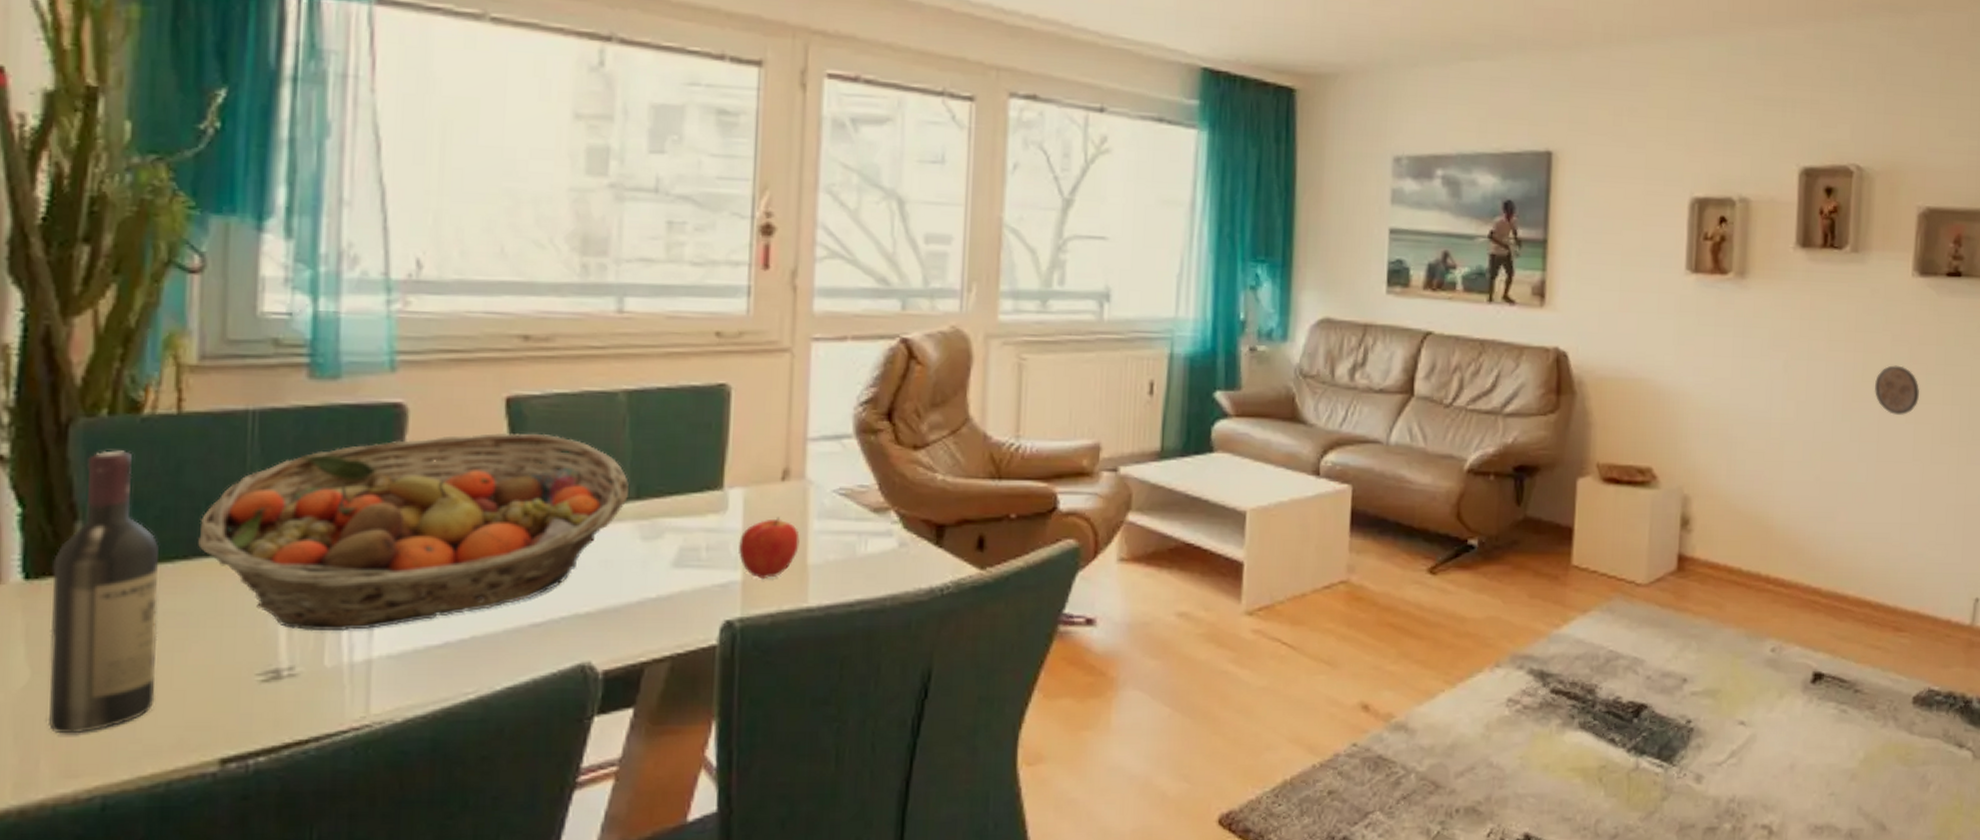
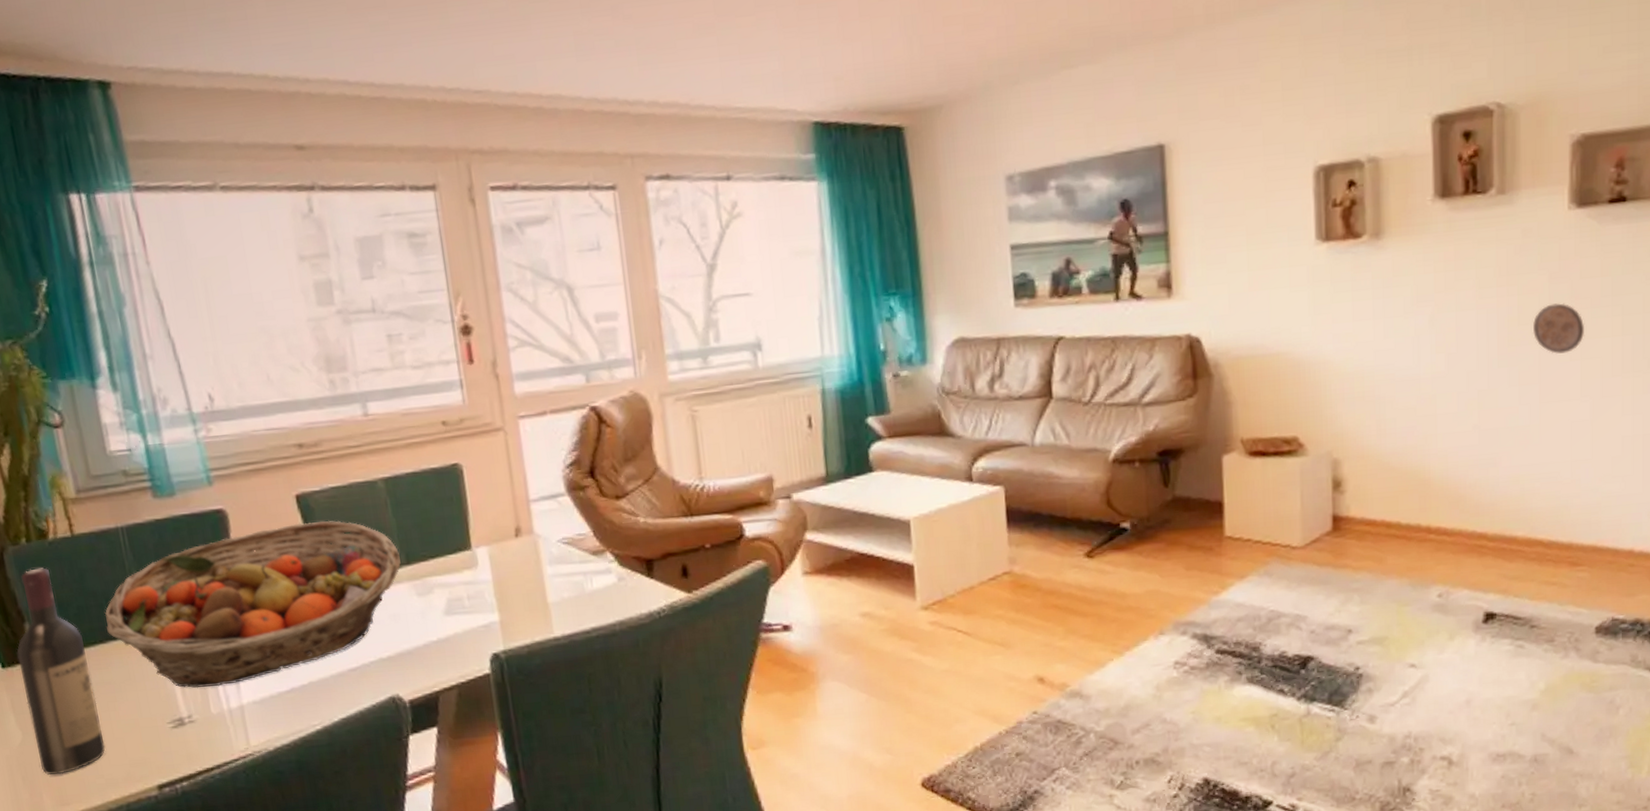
apple: present [739,517,800,580] -> none [491,567,539,618]

